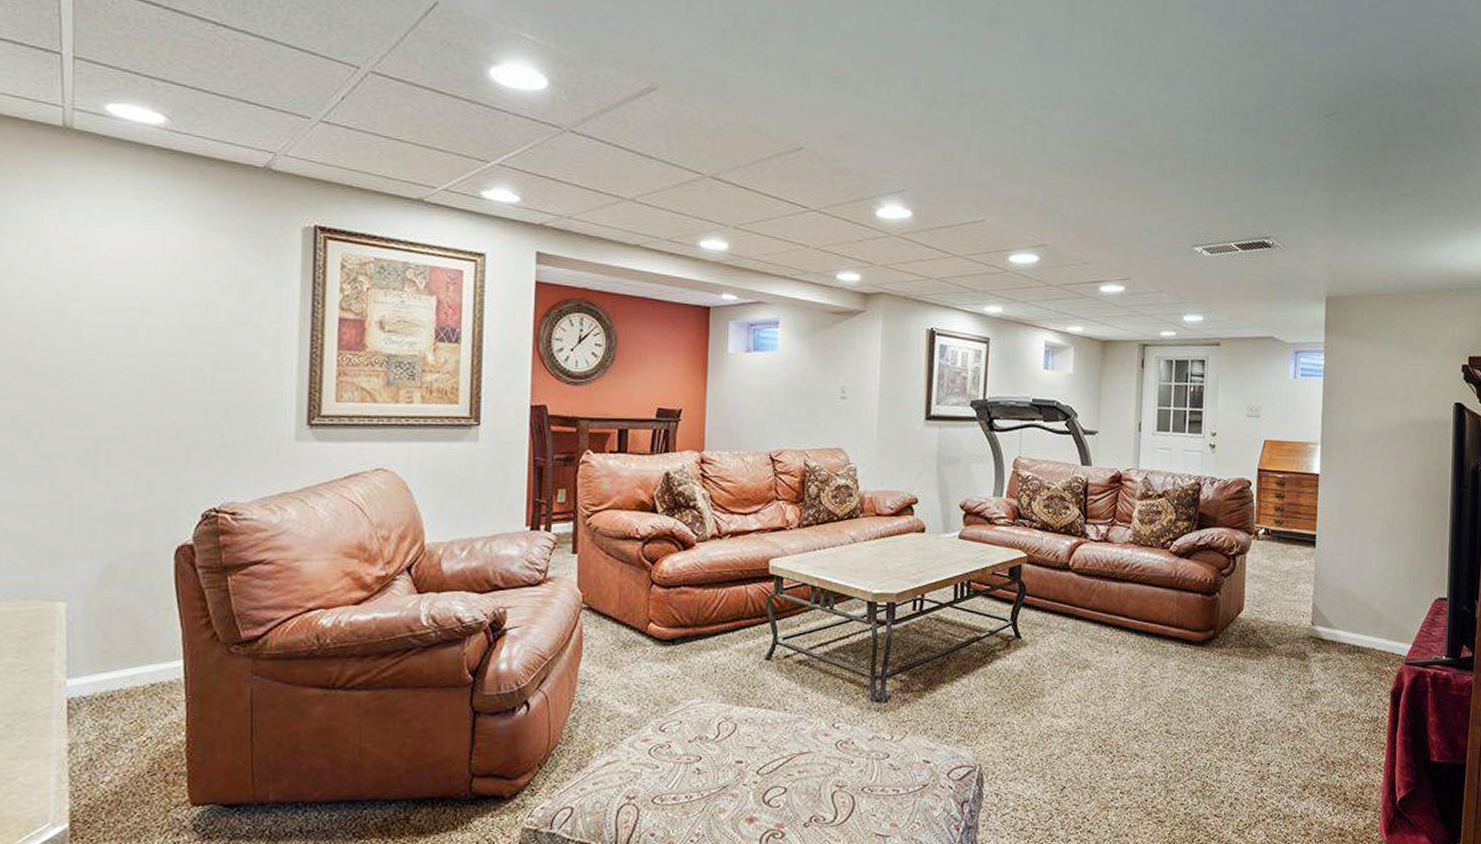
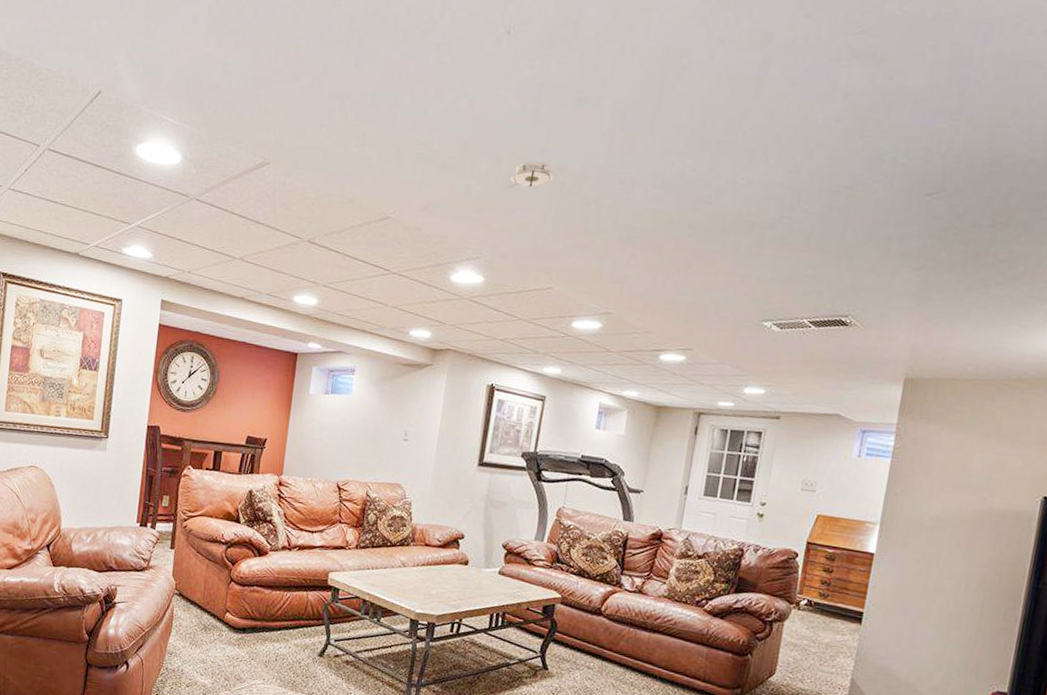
smoke detector: none [929,84,974,114] -> present [508,161,553,188]

